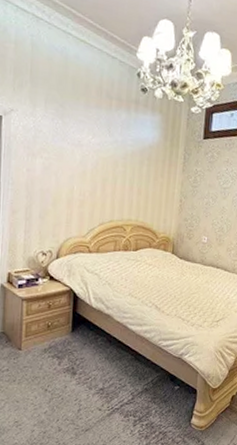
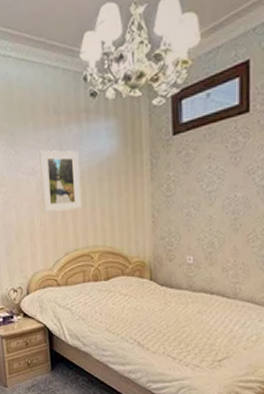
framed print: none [84,126,125,186] -> present [39,150,82,212]

